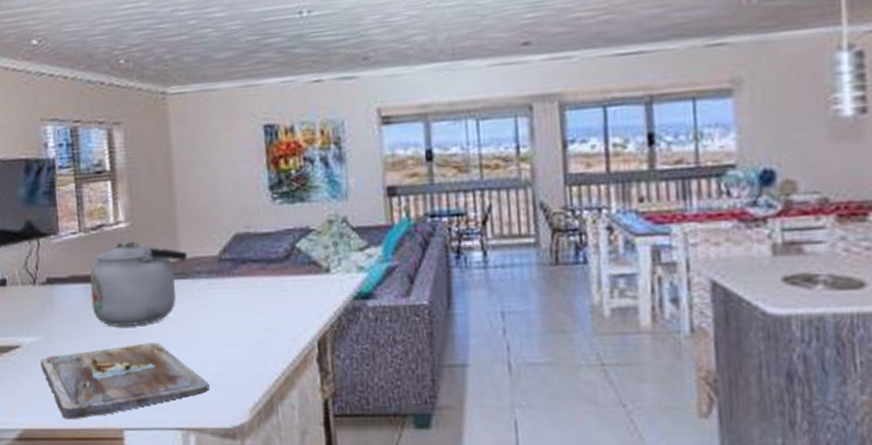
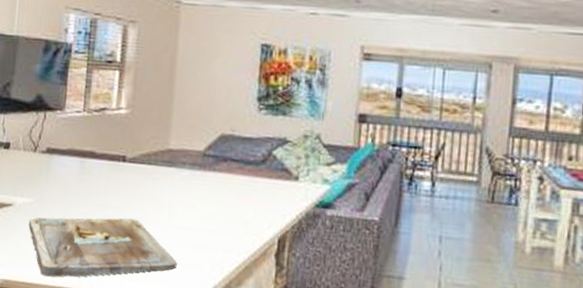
kettle: present [89,240,188,326] -> none [84,125,177,202]

